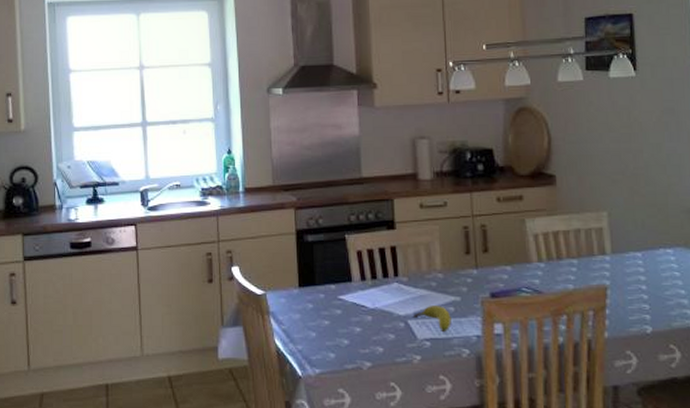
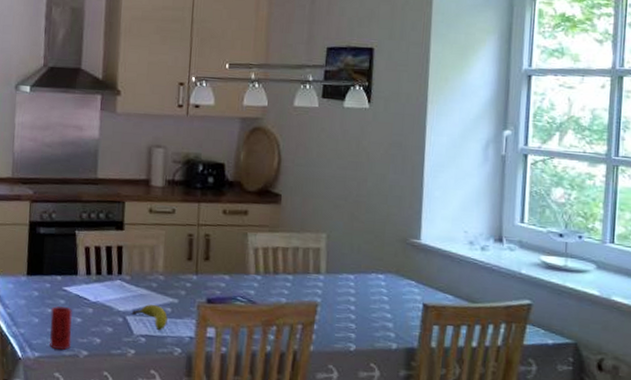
cup: none [328,317,353,363] -> present [50,306,72,350]

